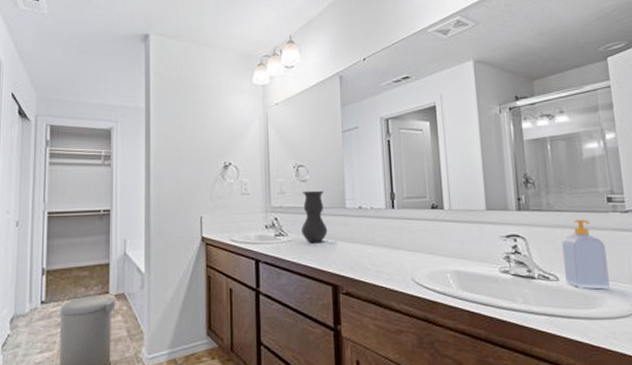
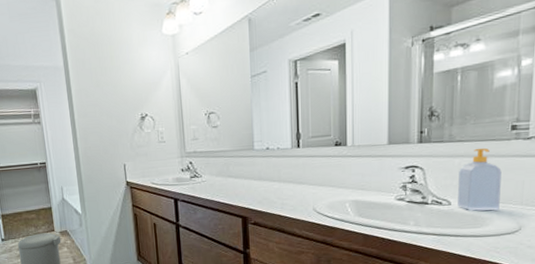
vase: present [301,190,328,244] -> none [213,134,238,183]

